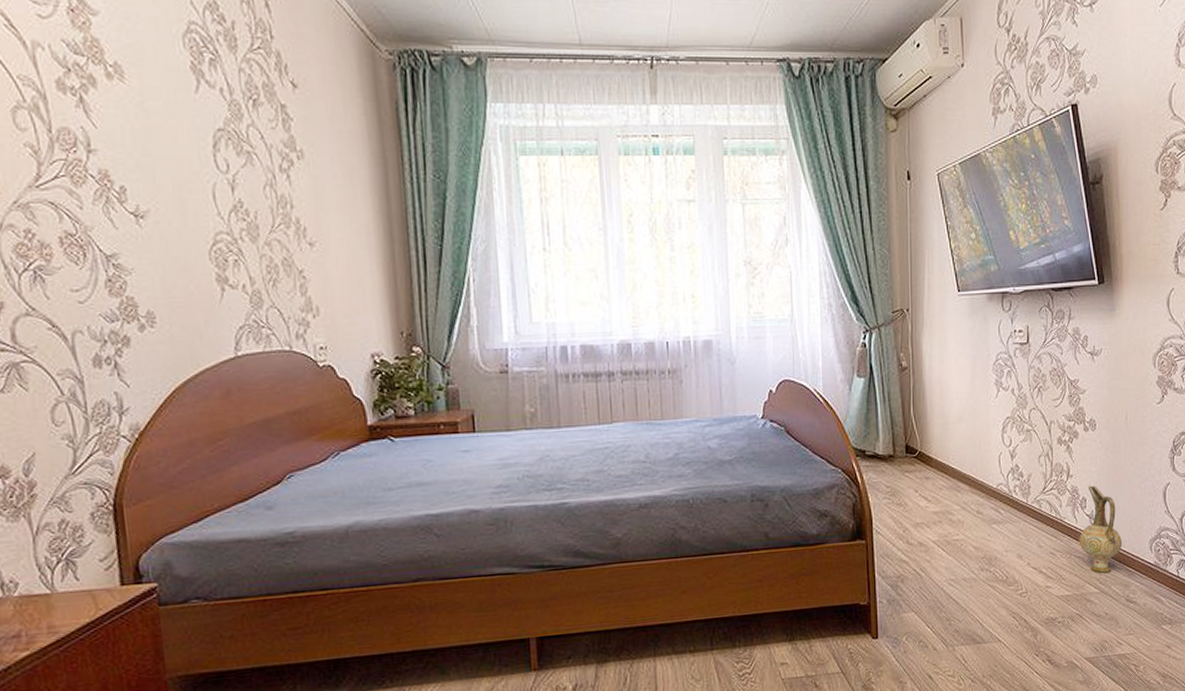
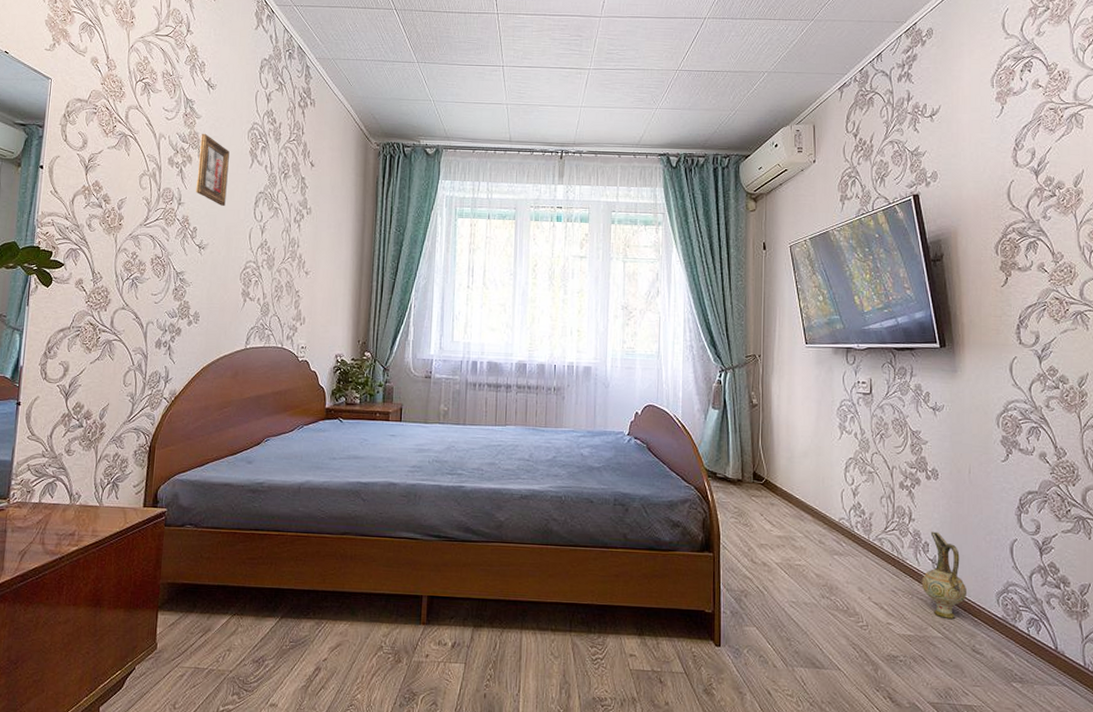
picture frame: none [104,39,166,153] -> present [195,133,230,207]

